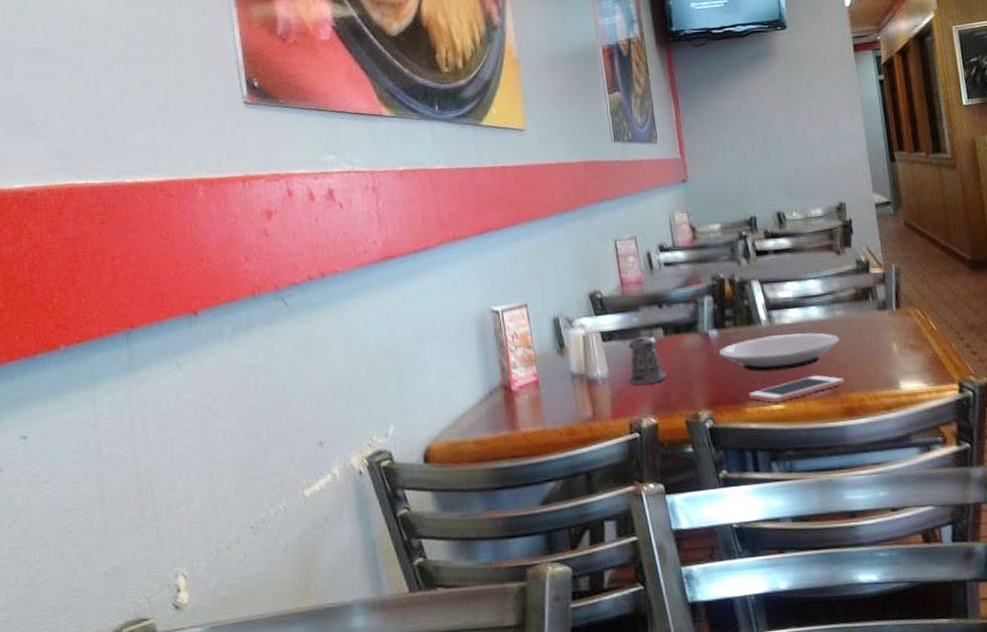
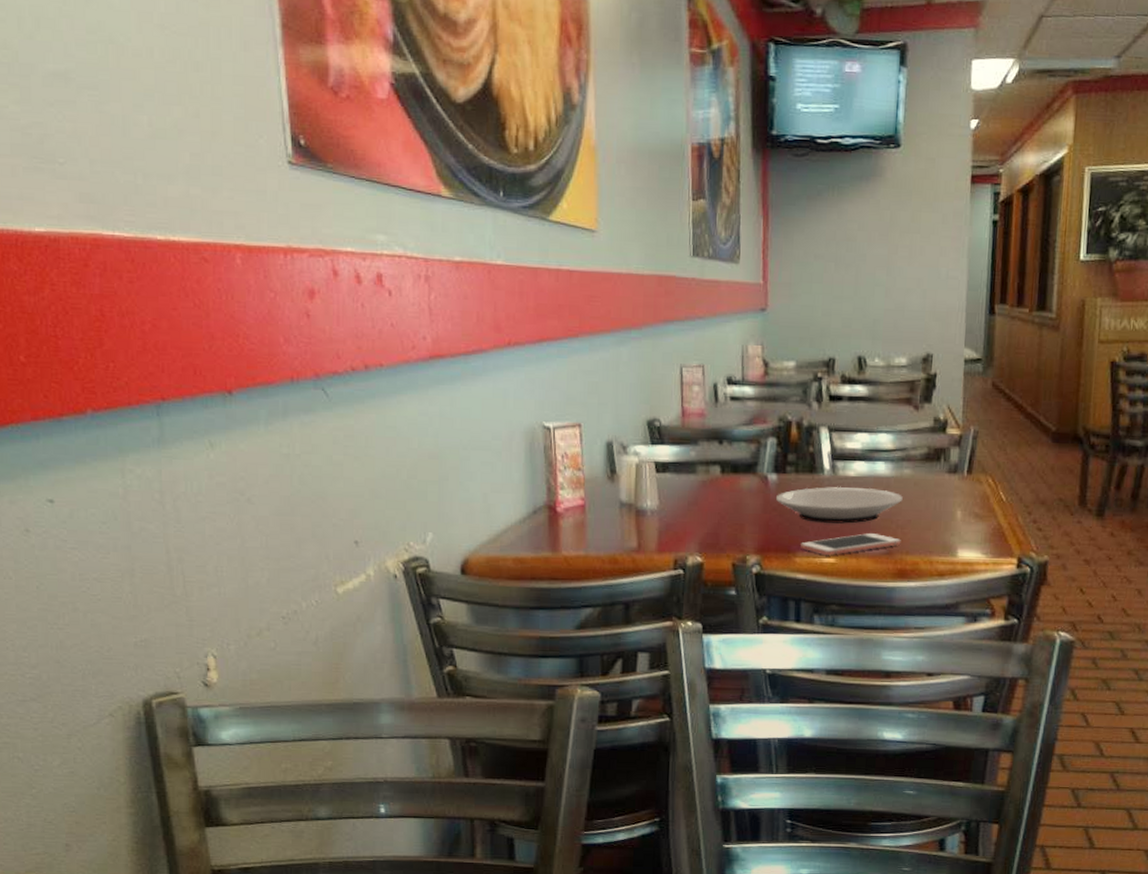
pepper shaker: present [628,336,668,385] -> none [678,471,719,522]

